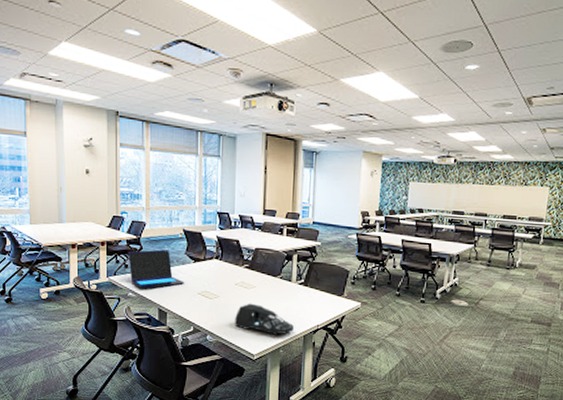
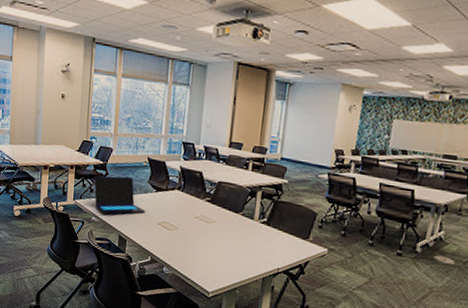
speaker: present [235,303,294,335] -> none [192,238,253,275]

